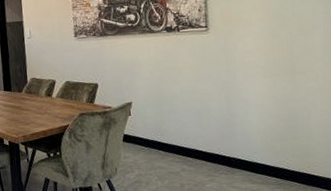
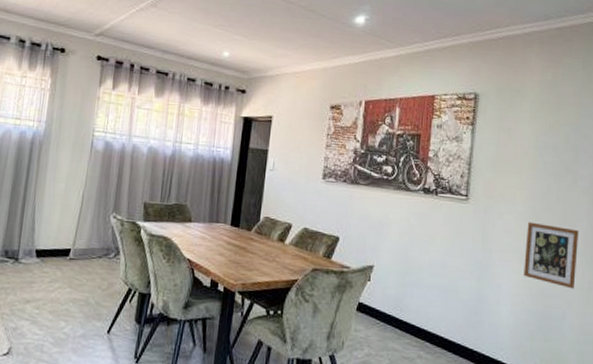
picture frame: none [266,37,317,91] -> present [523,221,579,289]

